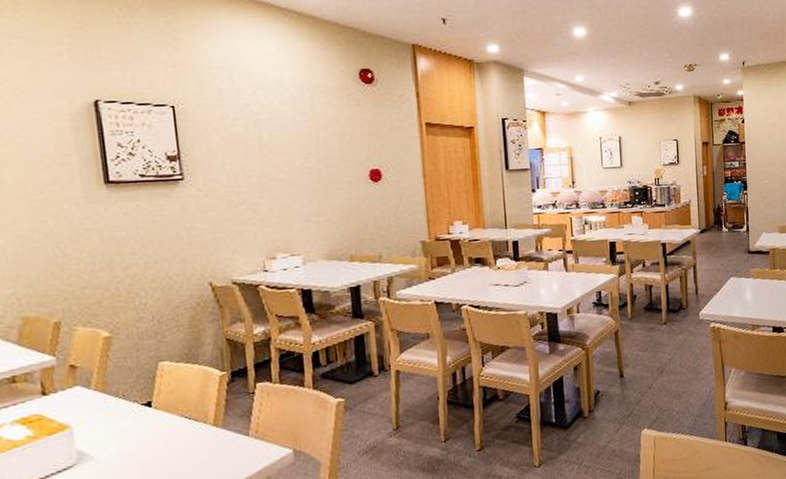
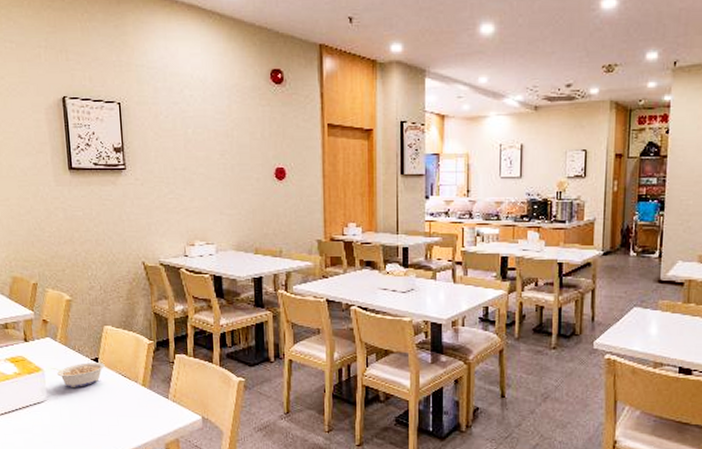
legume: none [82,406,161,443] -> present [50,362,105,387]

